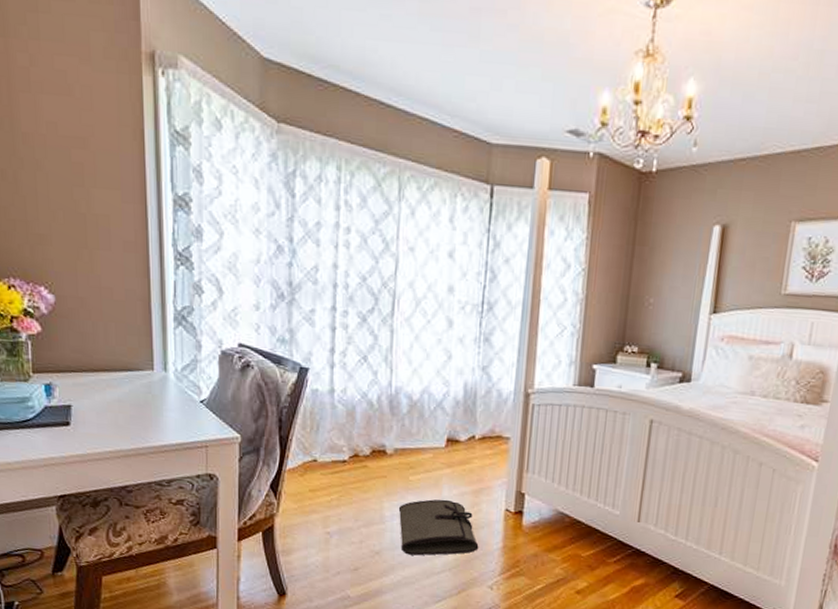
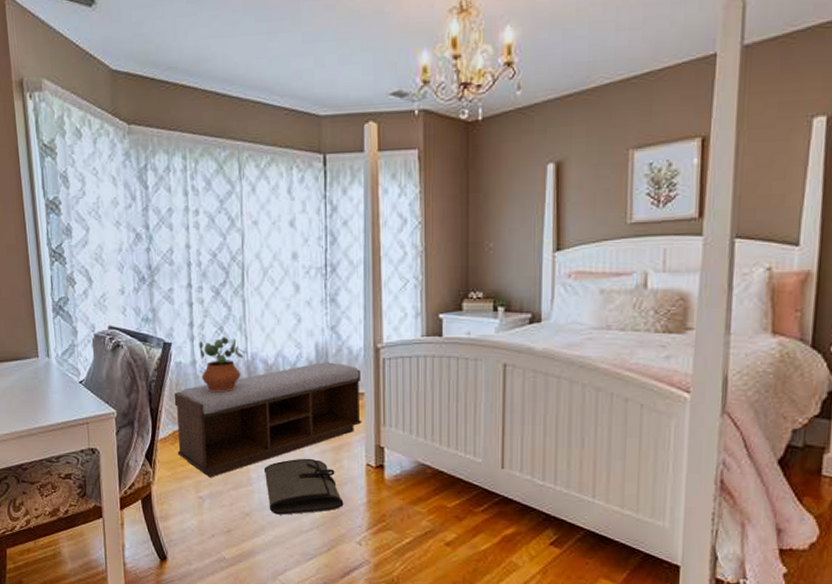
bench: none [306,402,509,513] -> present [174,362,362,477]
potted plant: none [338,367,390,426] -> present [199,337,247,393]

